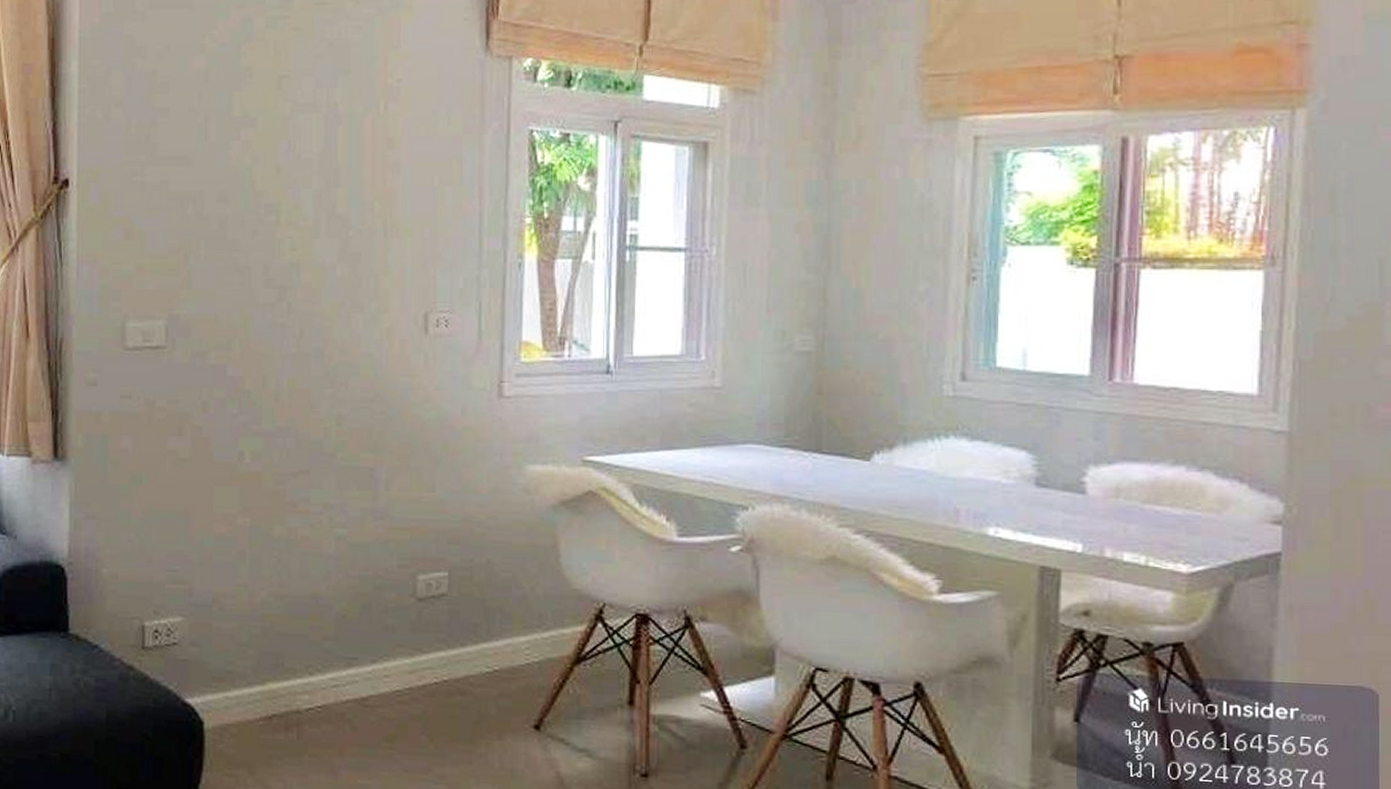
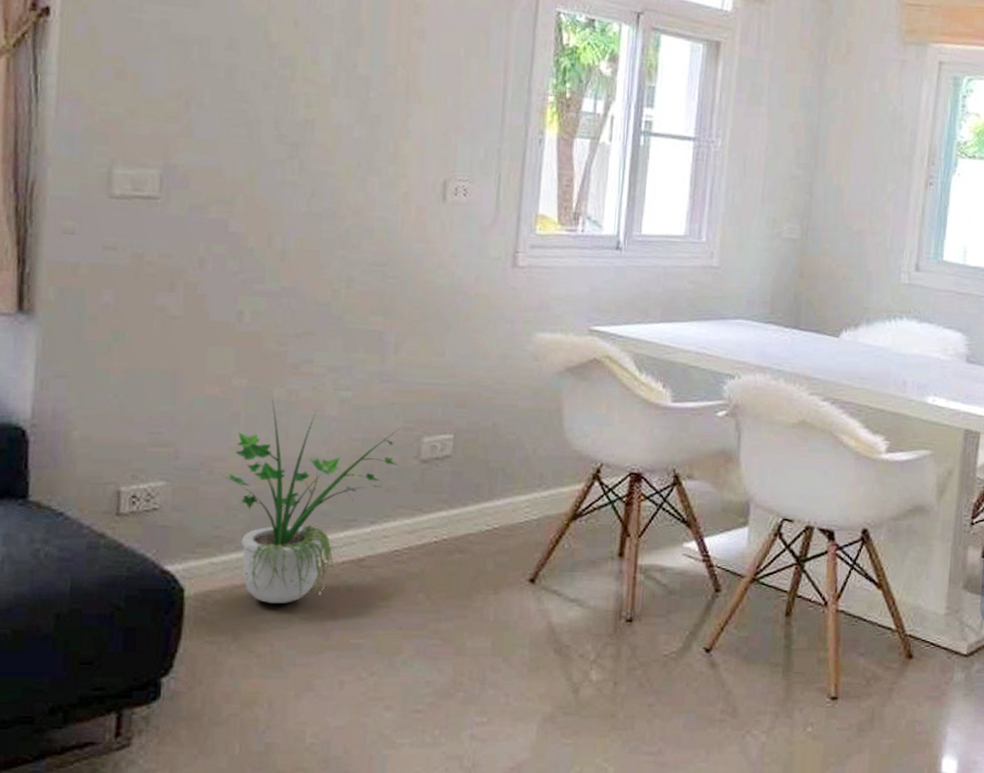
potted plant: none [233,534,395,740] -> present [223,396,400,603]

